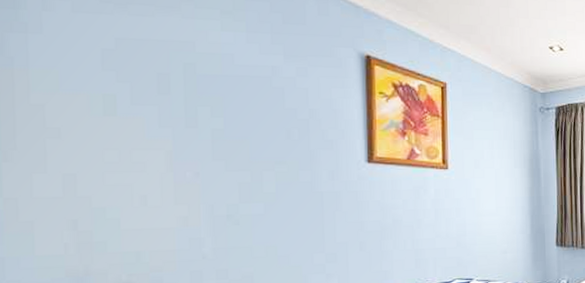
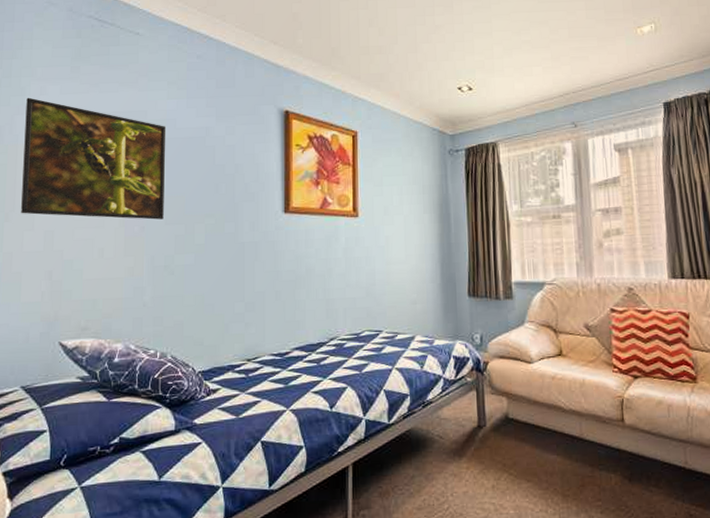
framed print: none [22,12,223,165] -> present [21,97,166,220]

